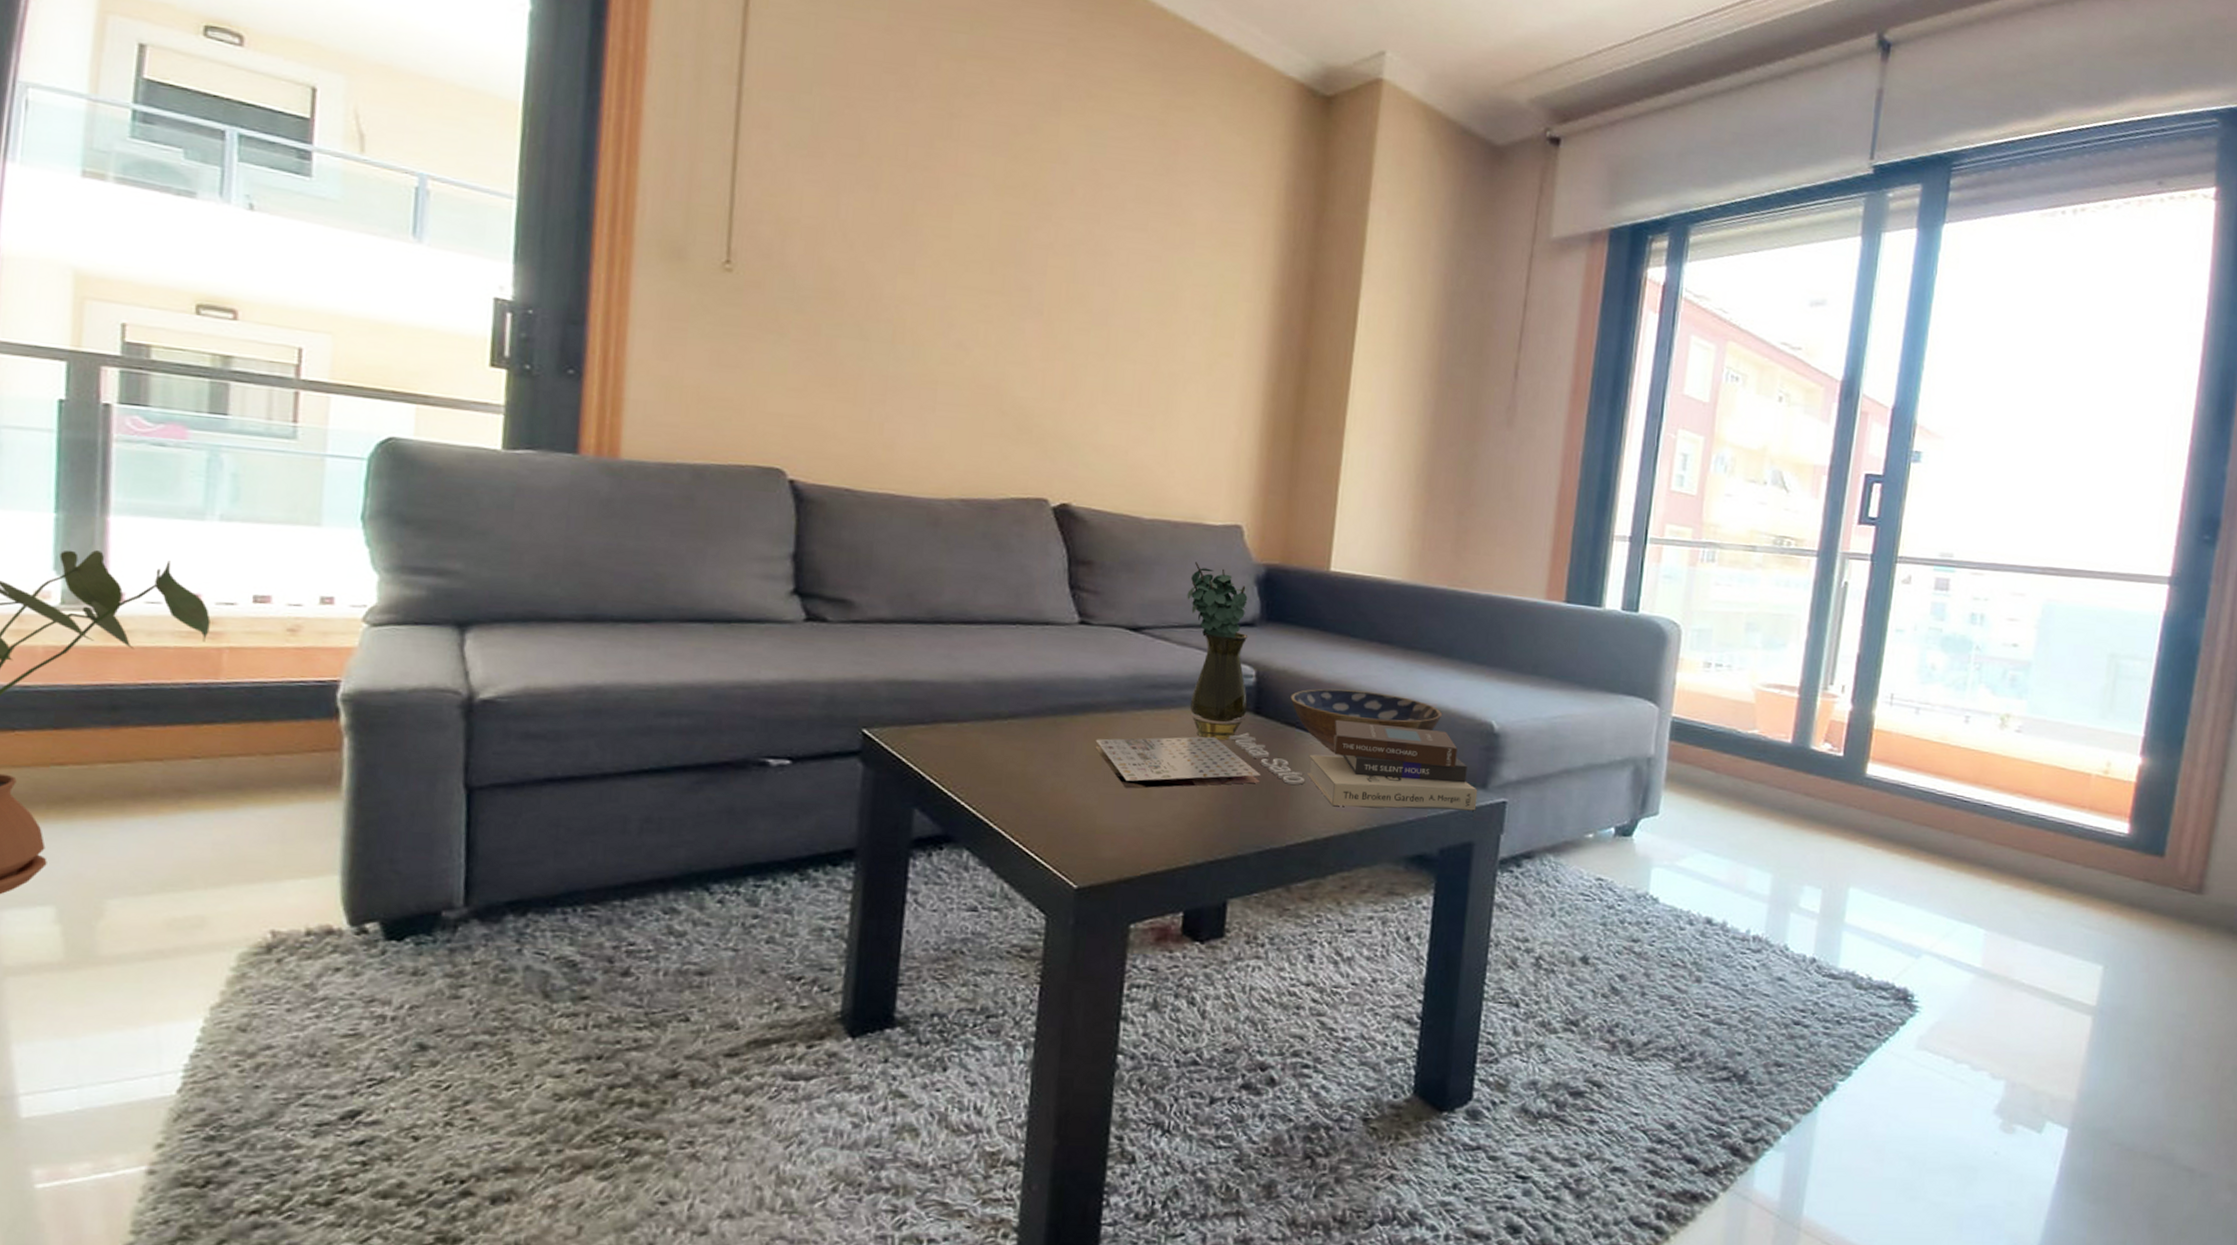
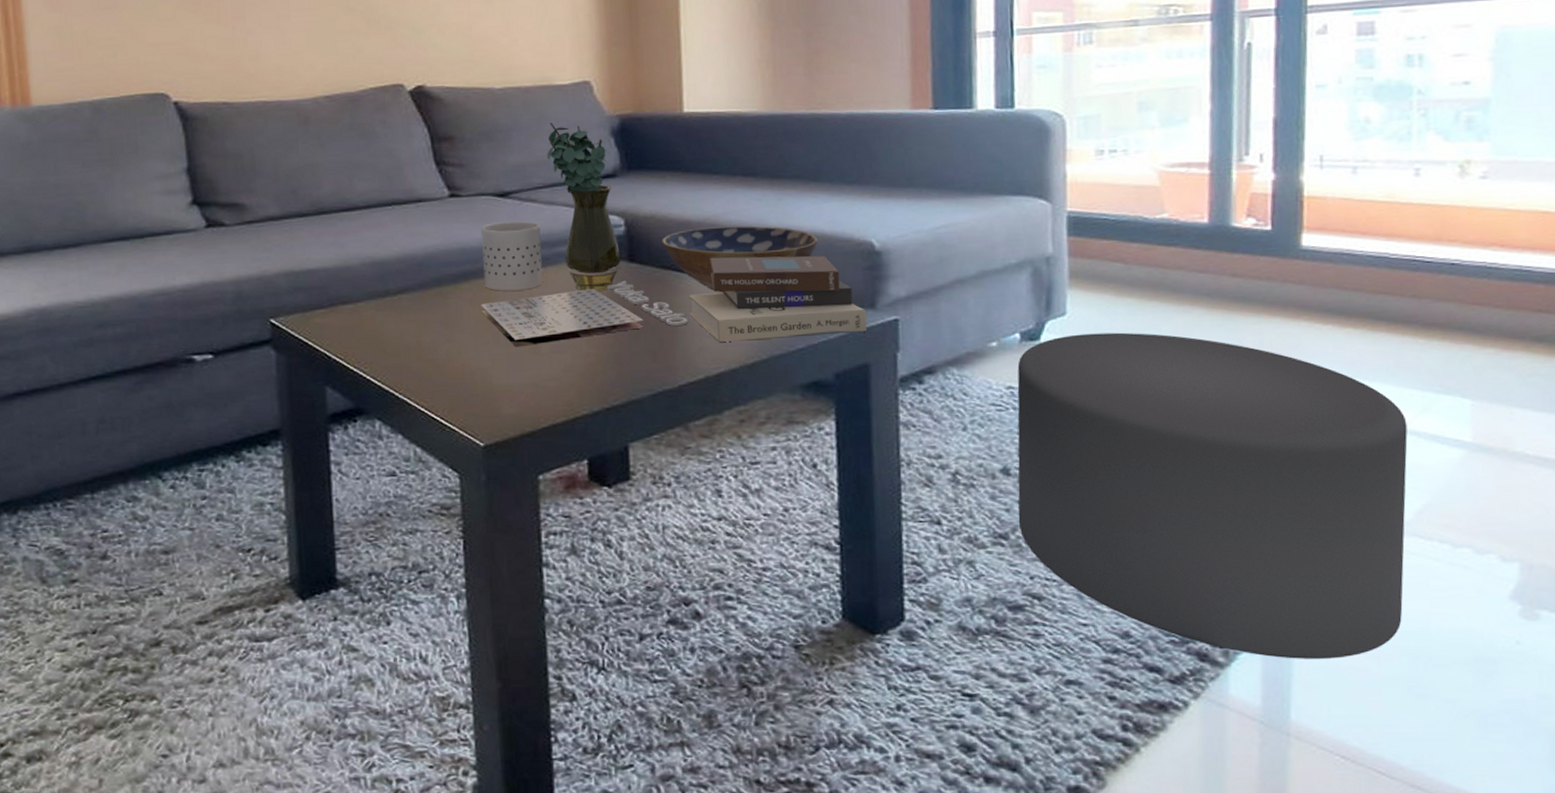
mug: none [1102,656,1170,731] -> present [481,221,543,292]
pouf: none [1589,834,1932,1159] -> present [1017,332,1408,659]

